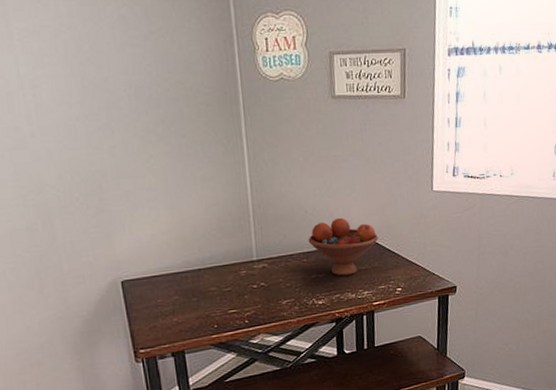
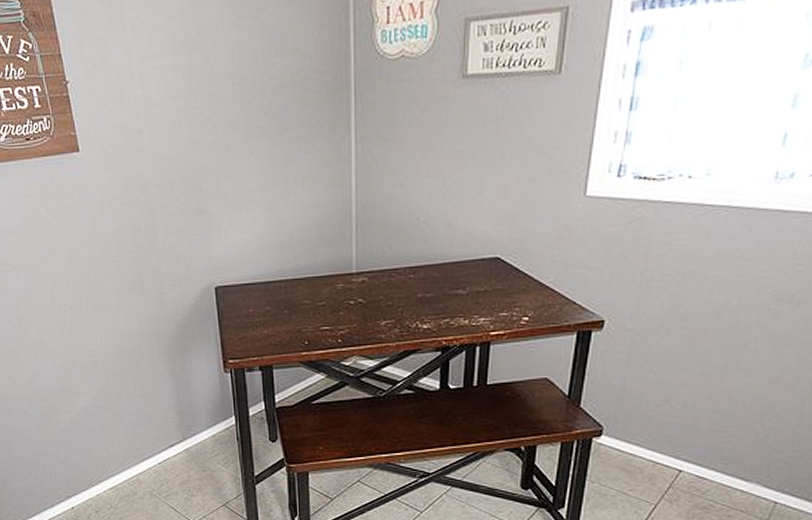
fruit bowl: present [308,218,378,276] -> none [417,228,505,298]

